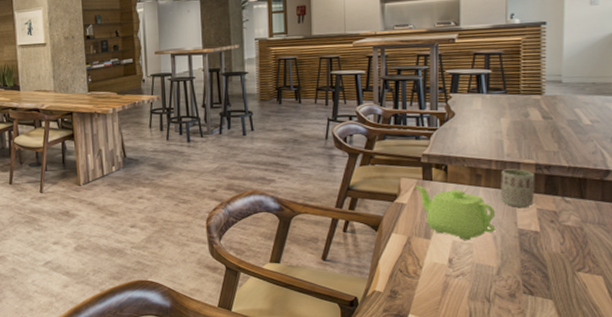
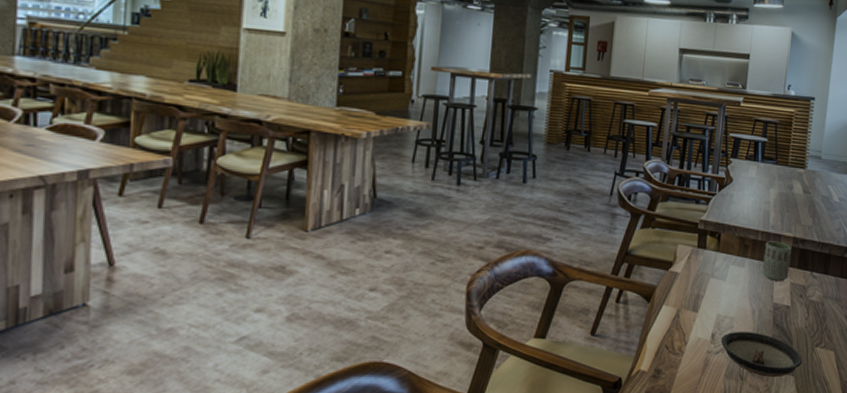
teapot: present [414,185,496,240] -> none [689,253,757,314]
saucer: none [459,257,562,300] -> present [720,332,803,377]

